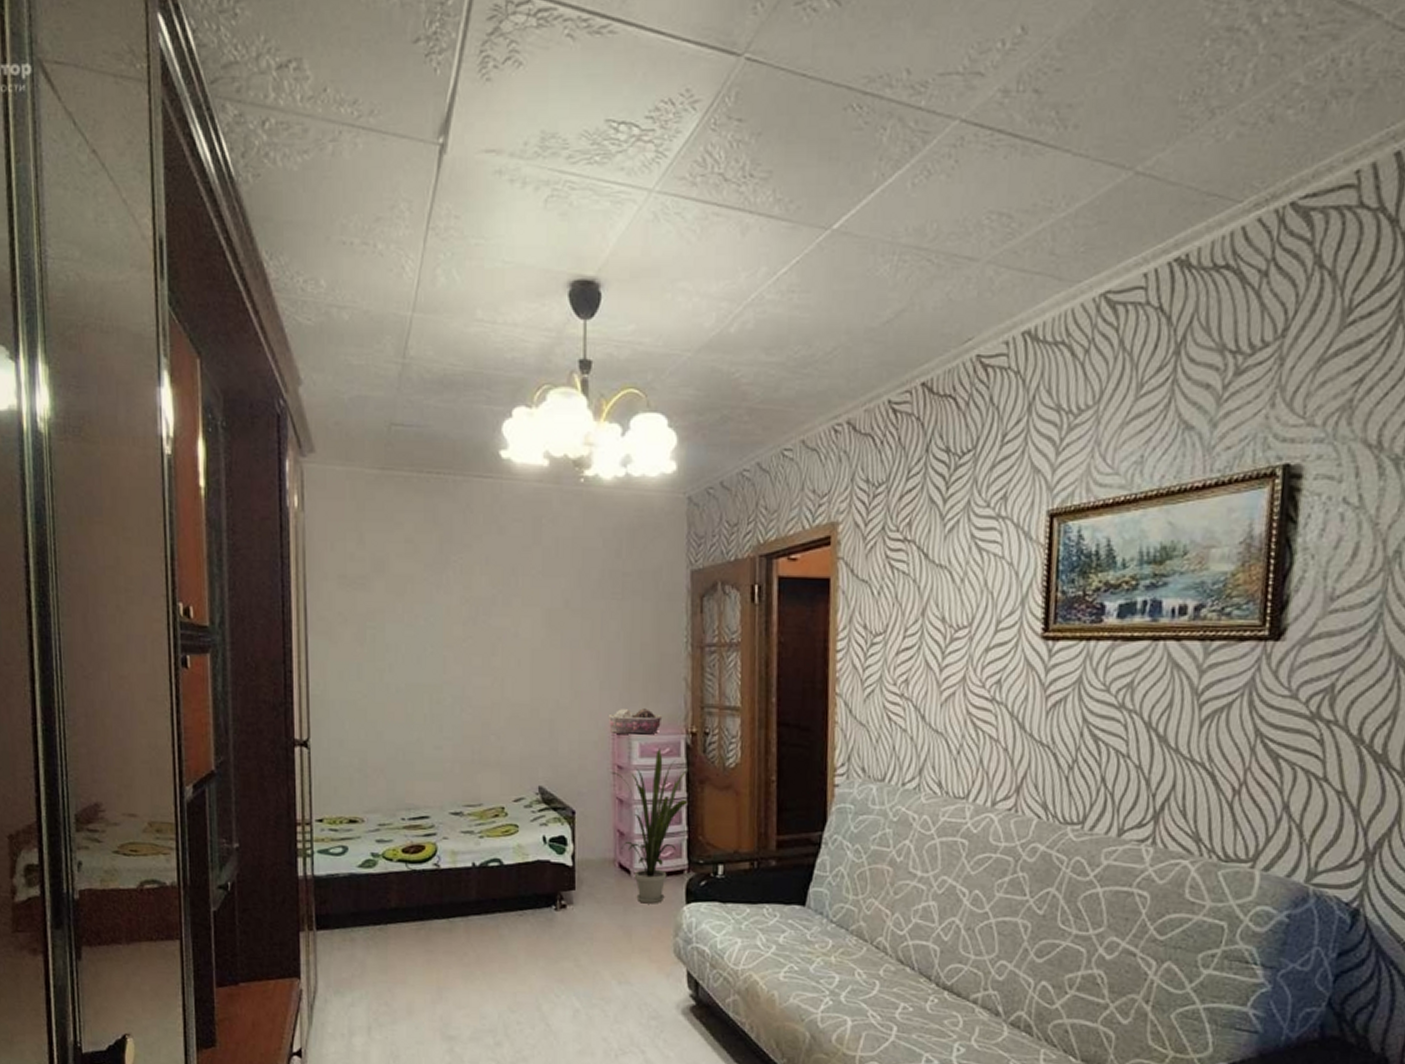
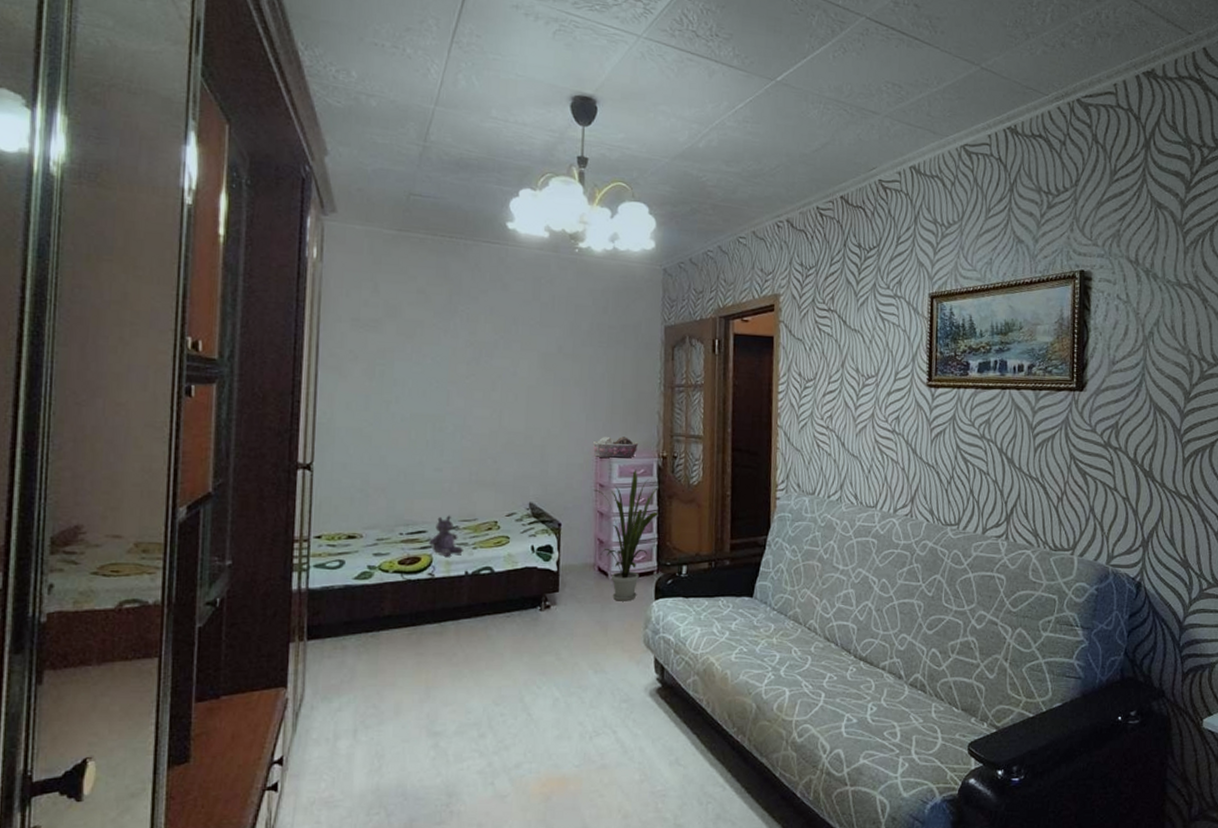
stuffed animal: none [433,799,469,847] -> present [429,515,463,558]

